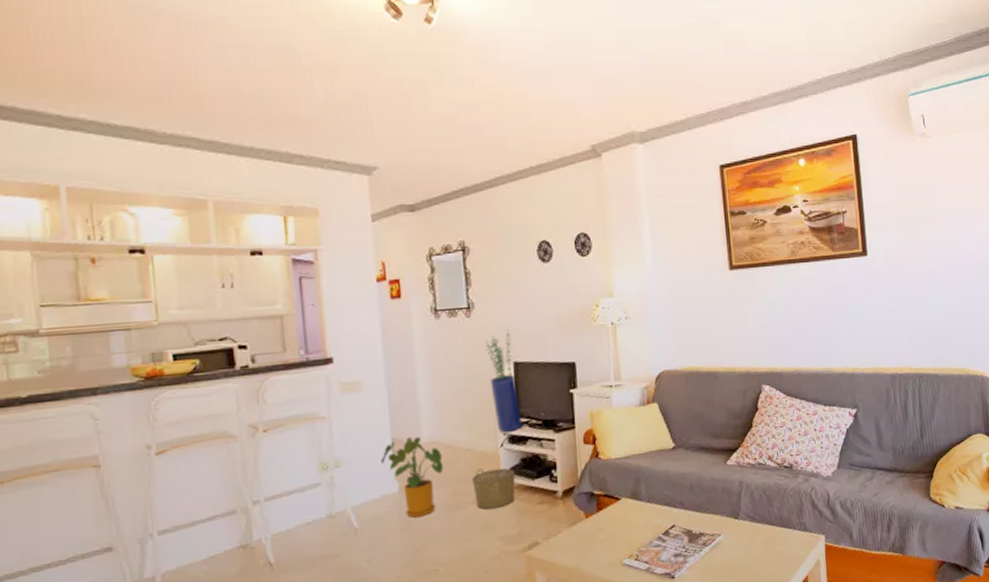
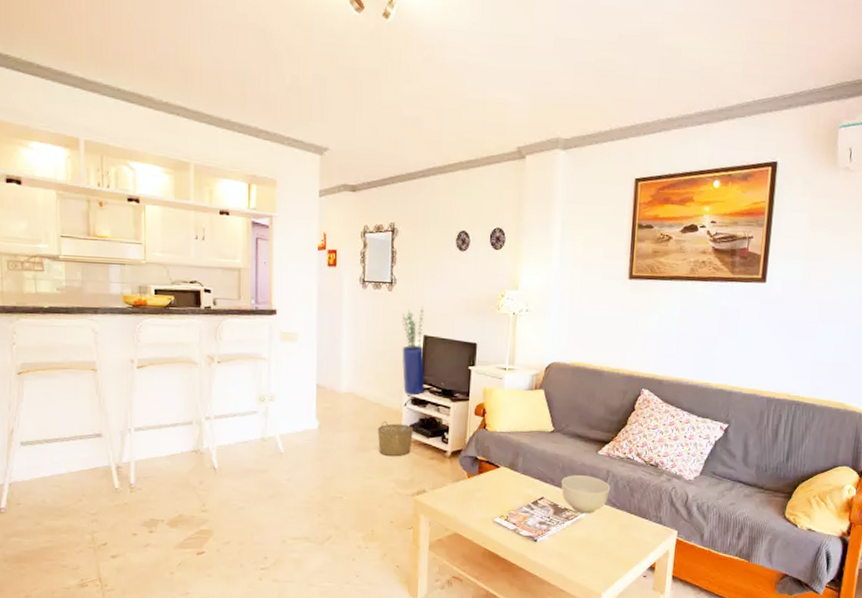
house plant: present [380,437,444,518] -> none [305,385,356,452]
bowl: none [691,491,747,535] -> present [561,475,611,513]

